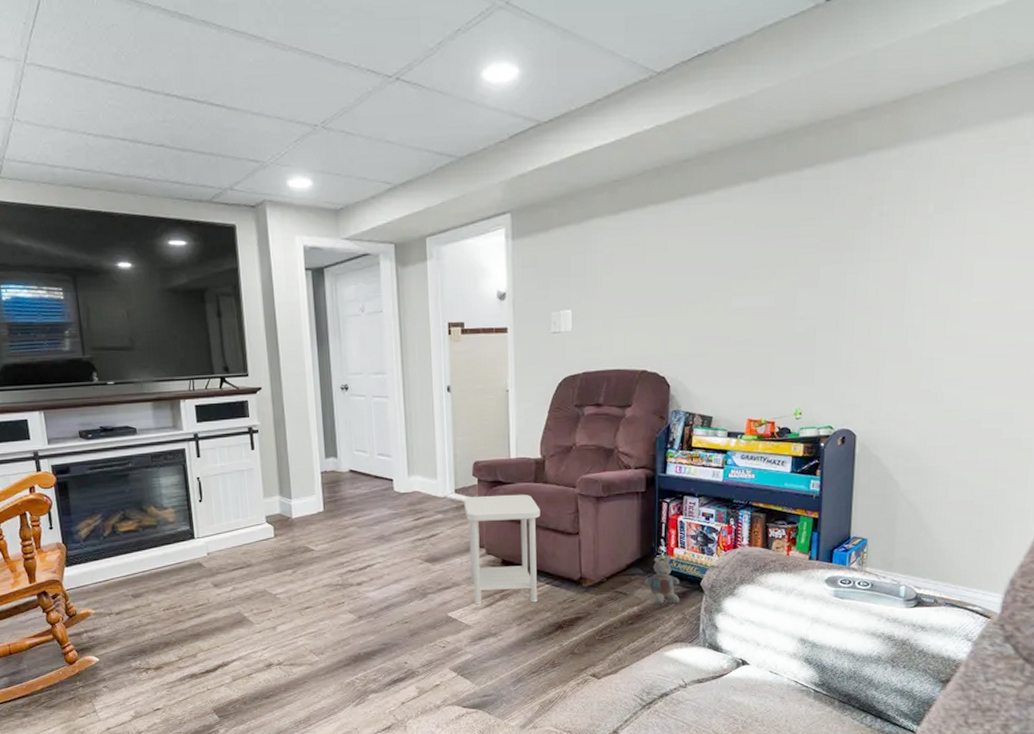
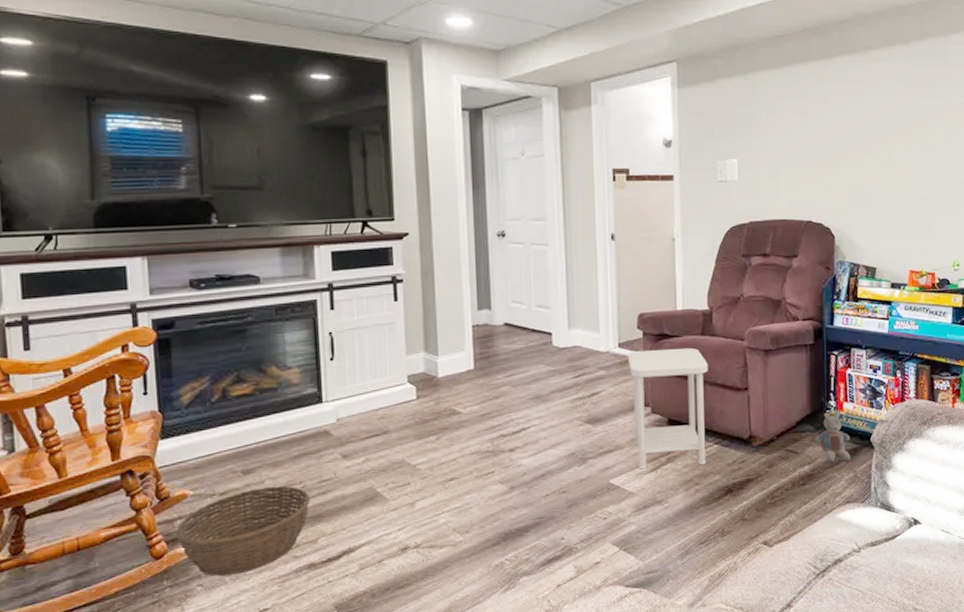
basket: none [83,608,189,680] -> present [175,486,311,576]

